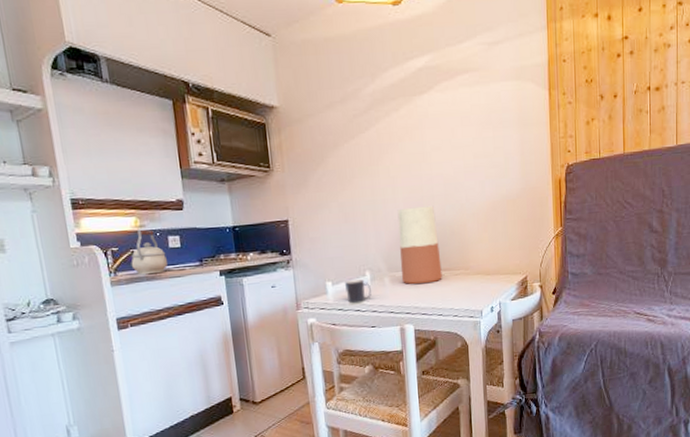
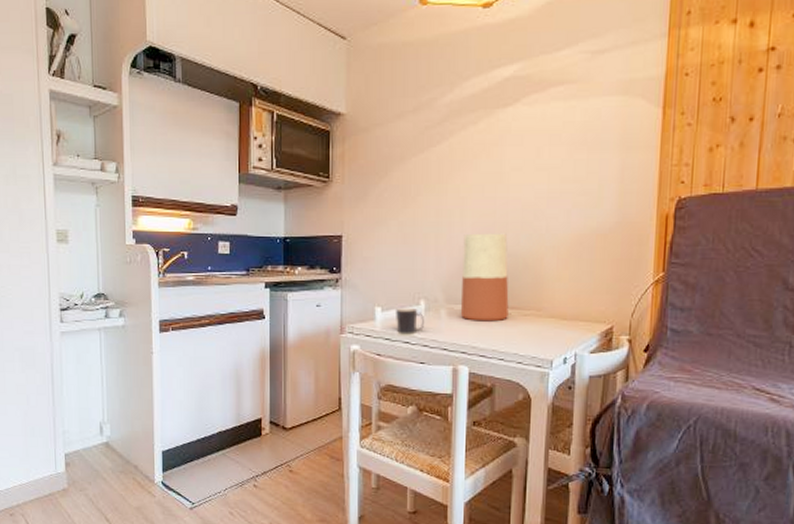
kettle: present [130,230,169,275] -> none [180,233,216,279]

